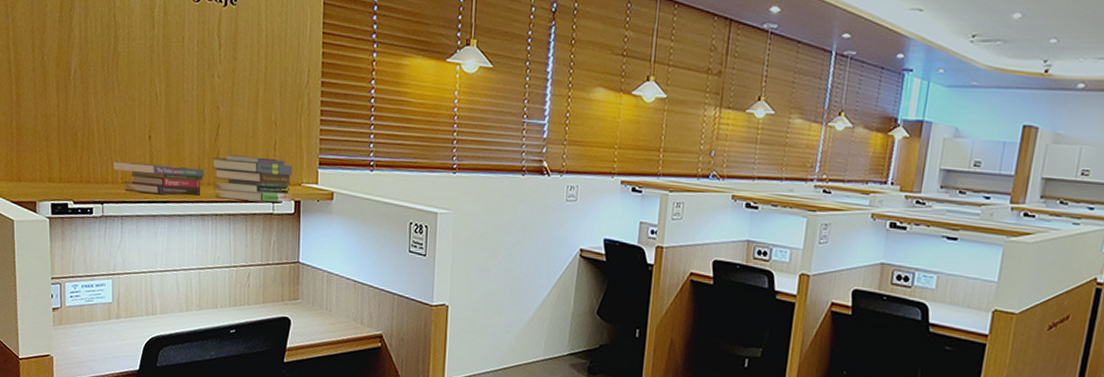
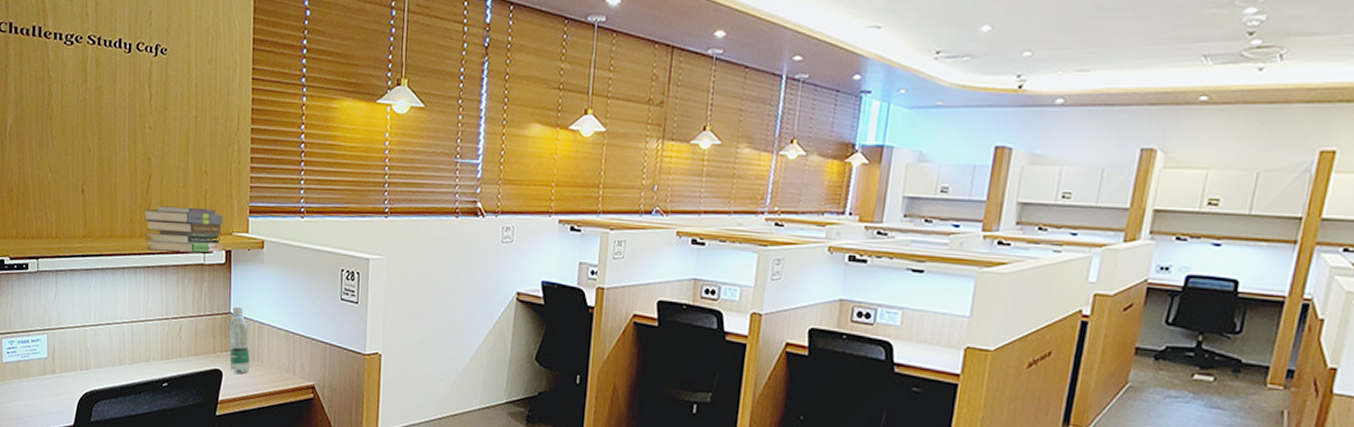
books: present [113,162,205,197] -> none [48,216,137,249]
bottle: none [297,256,318,323] -> present [228,306,250,374]

